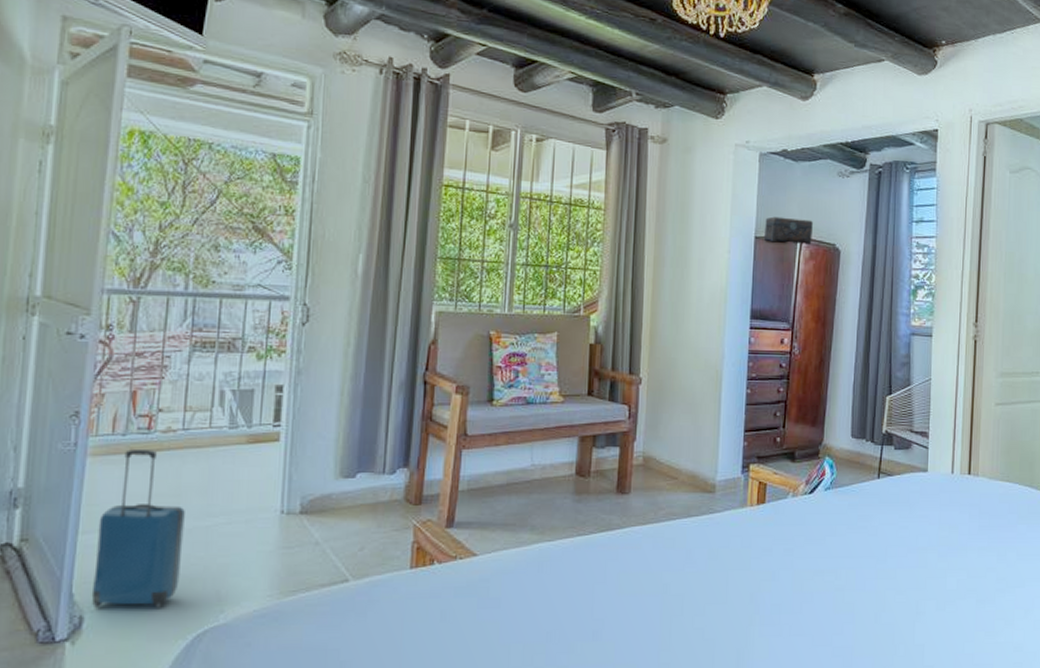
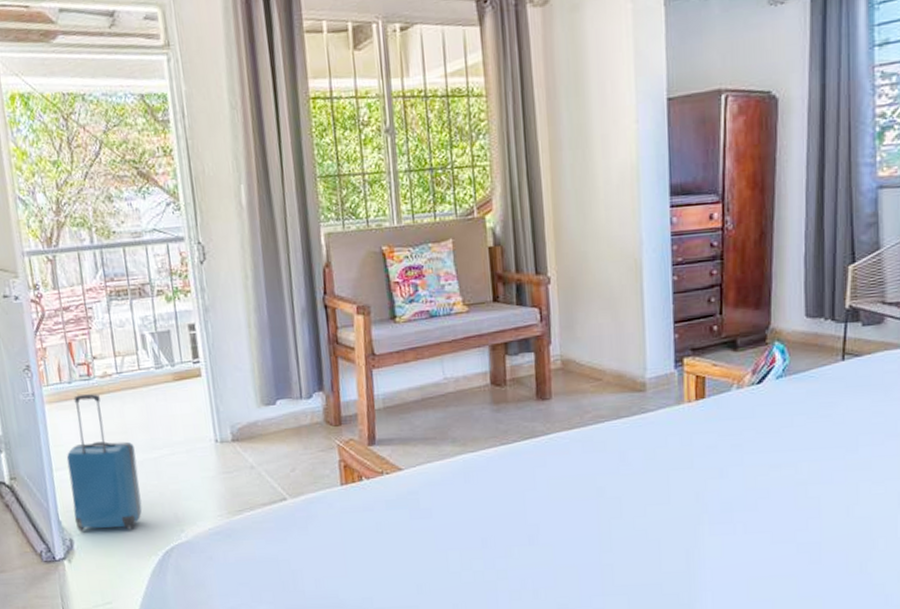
decorative box: present [763,216,813,245] -> none [678,66,740,102]

